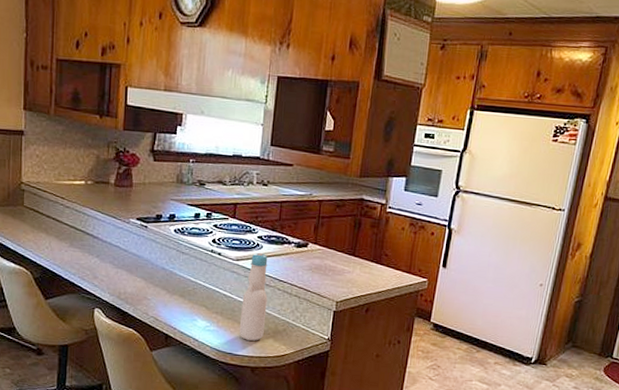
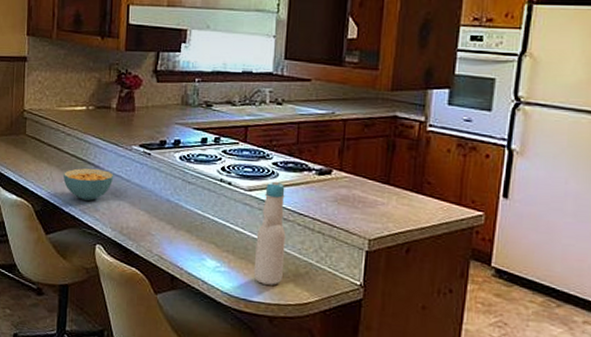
cereal bowl: none [62,239,112,269] -> present [63,168,114,201]

